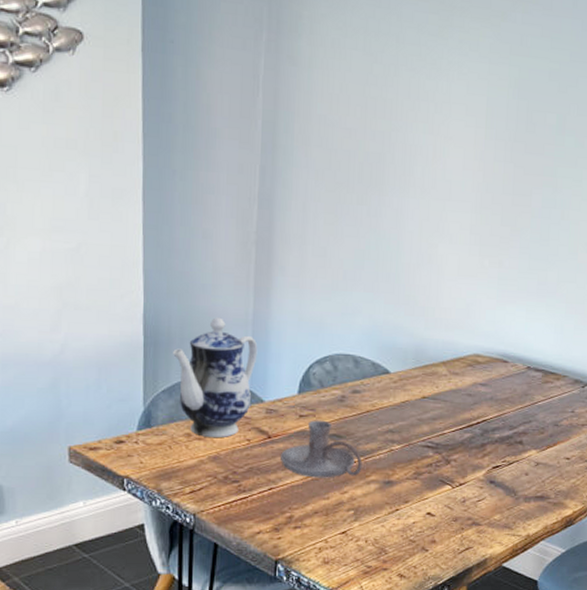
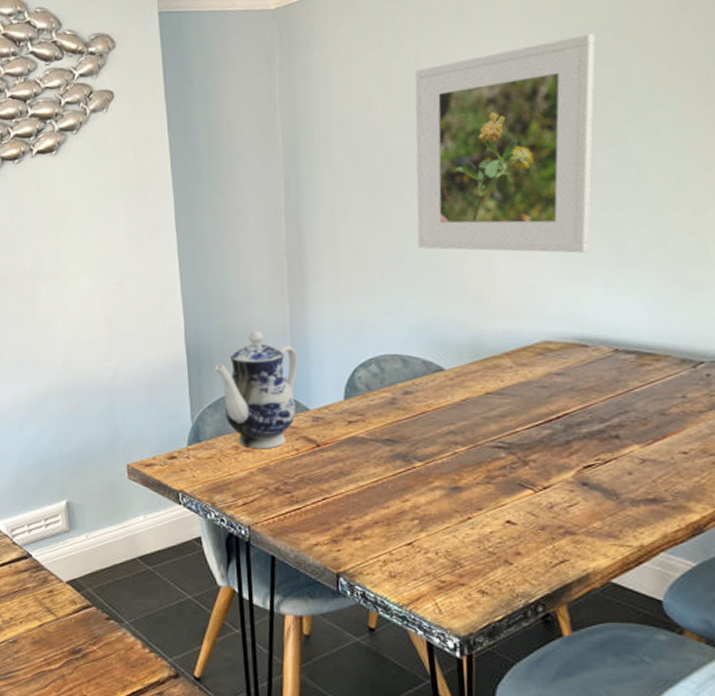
candle holder: present [281,420,362,478] -> none [332,425,423,486]
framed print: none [378,79,545,279] -> present [415,33,595,253]

